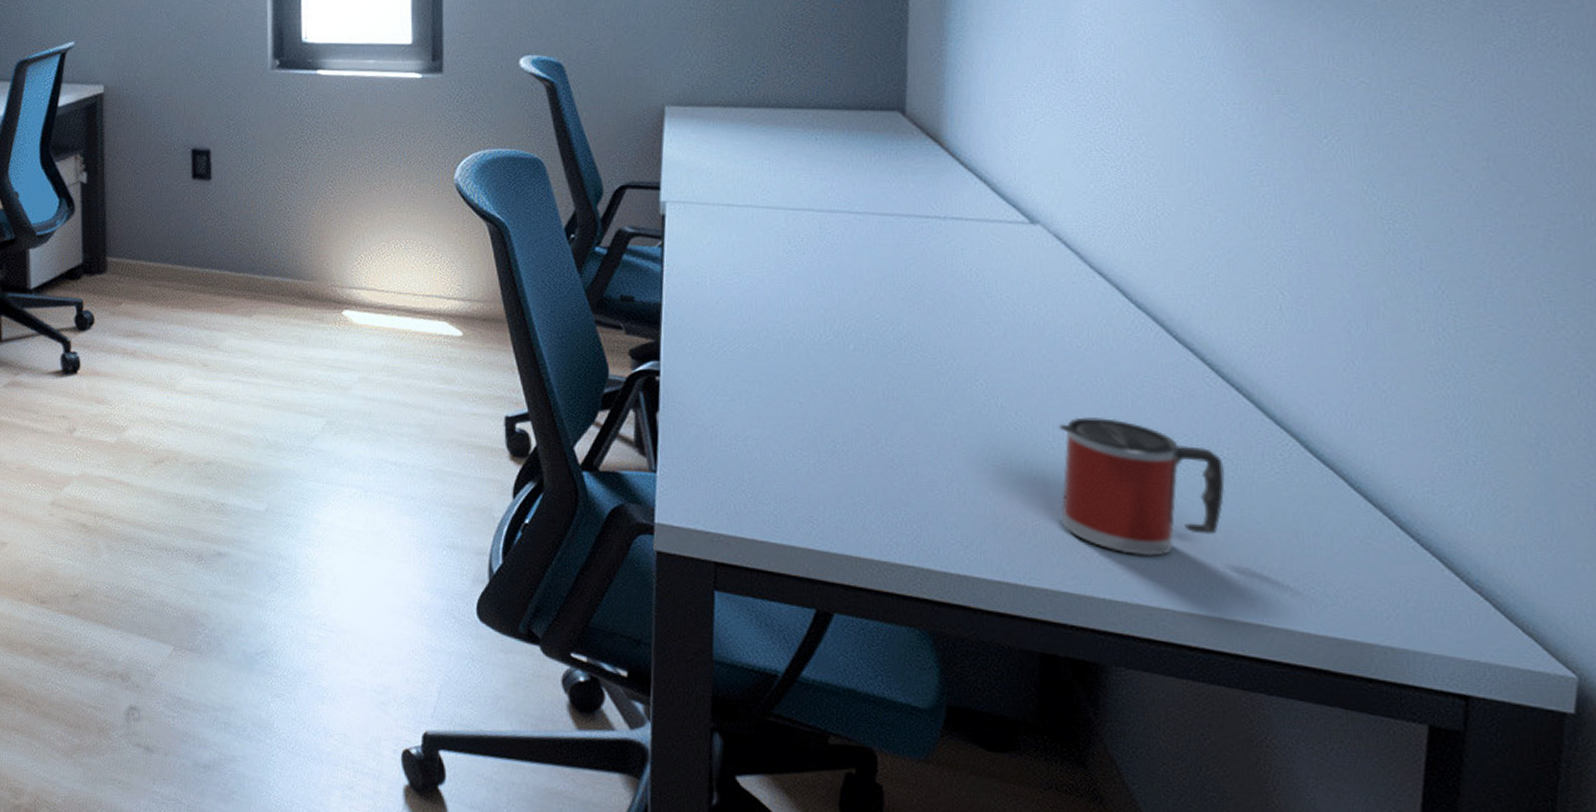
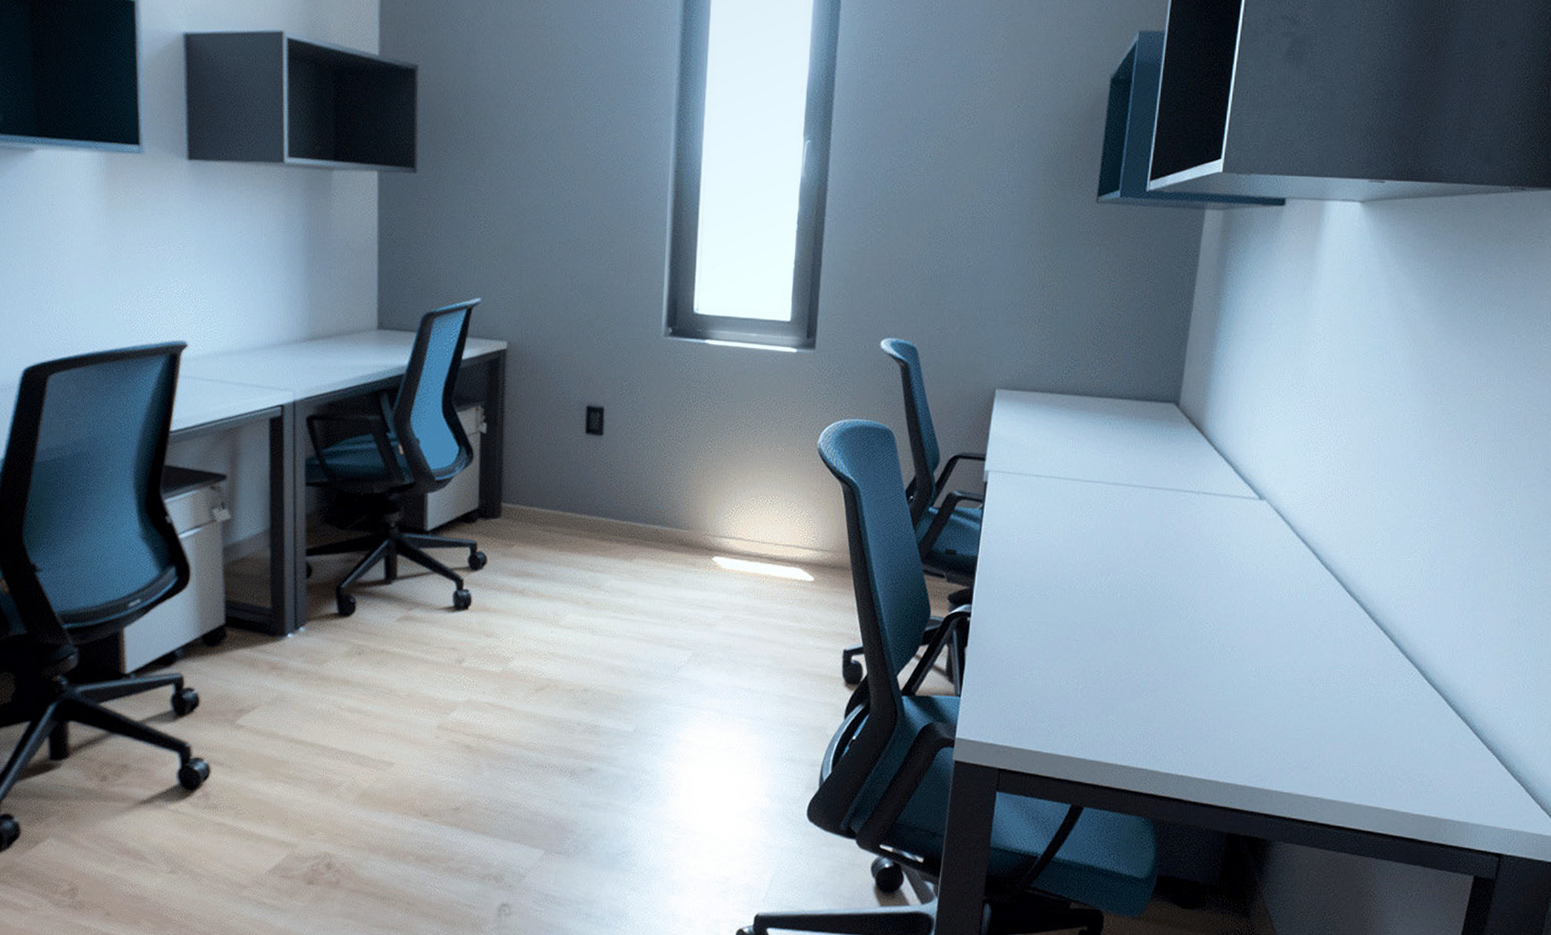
mug: present [1058,417,1226,557] -> none [1253,652,1368,759]

